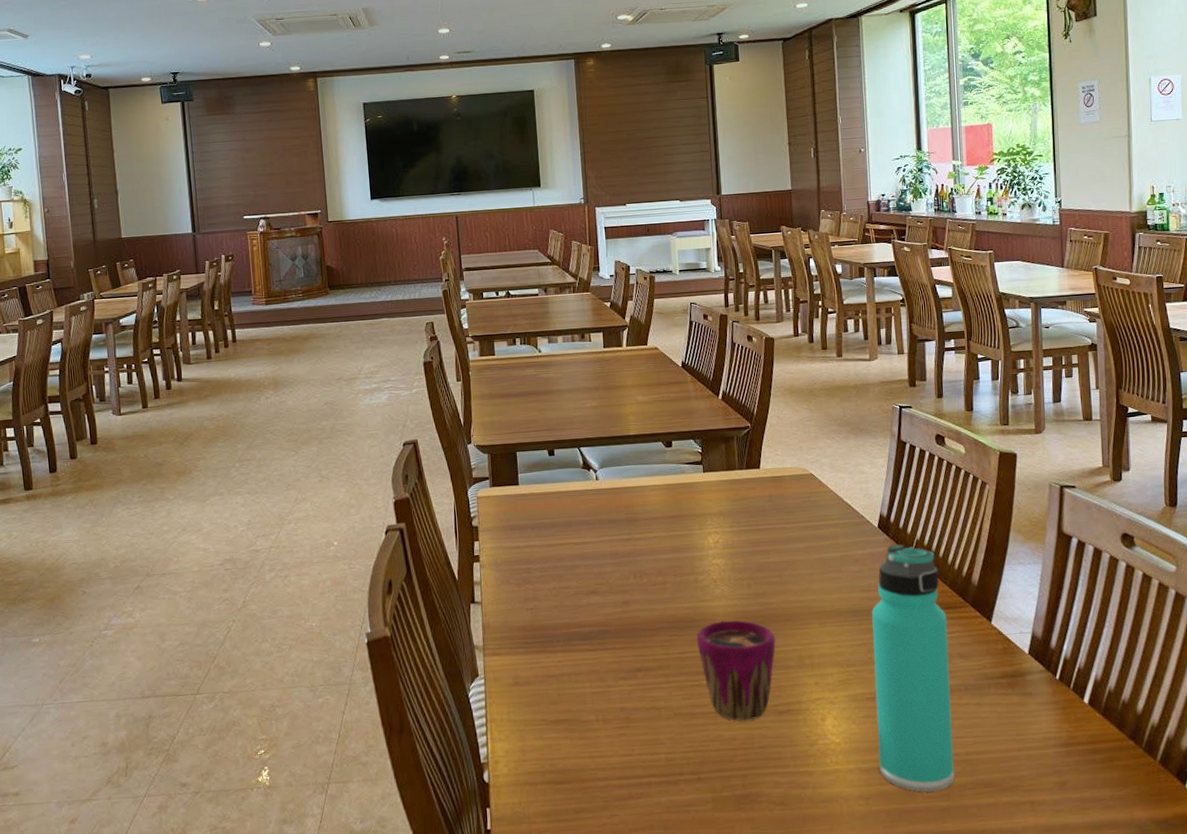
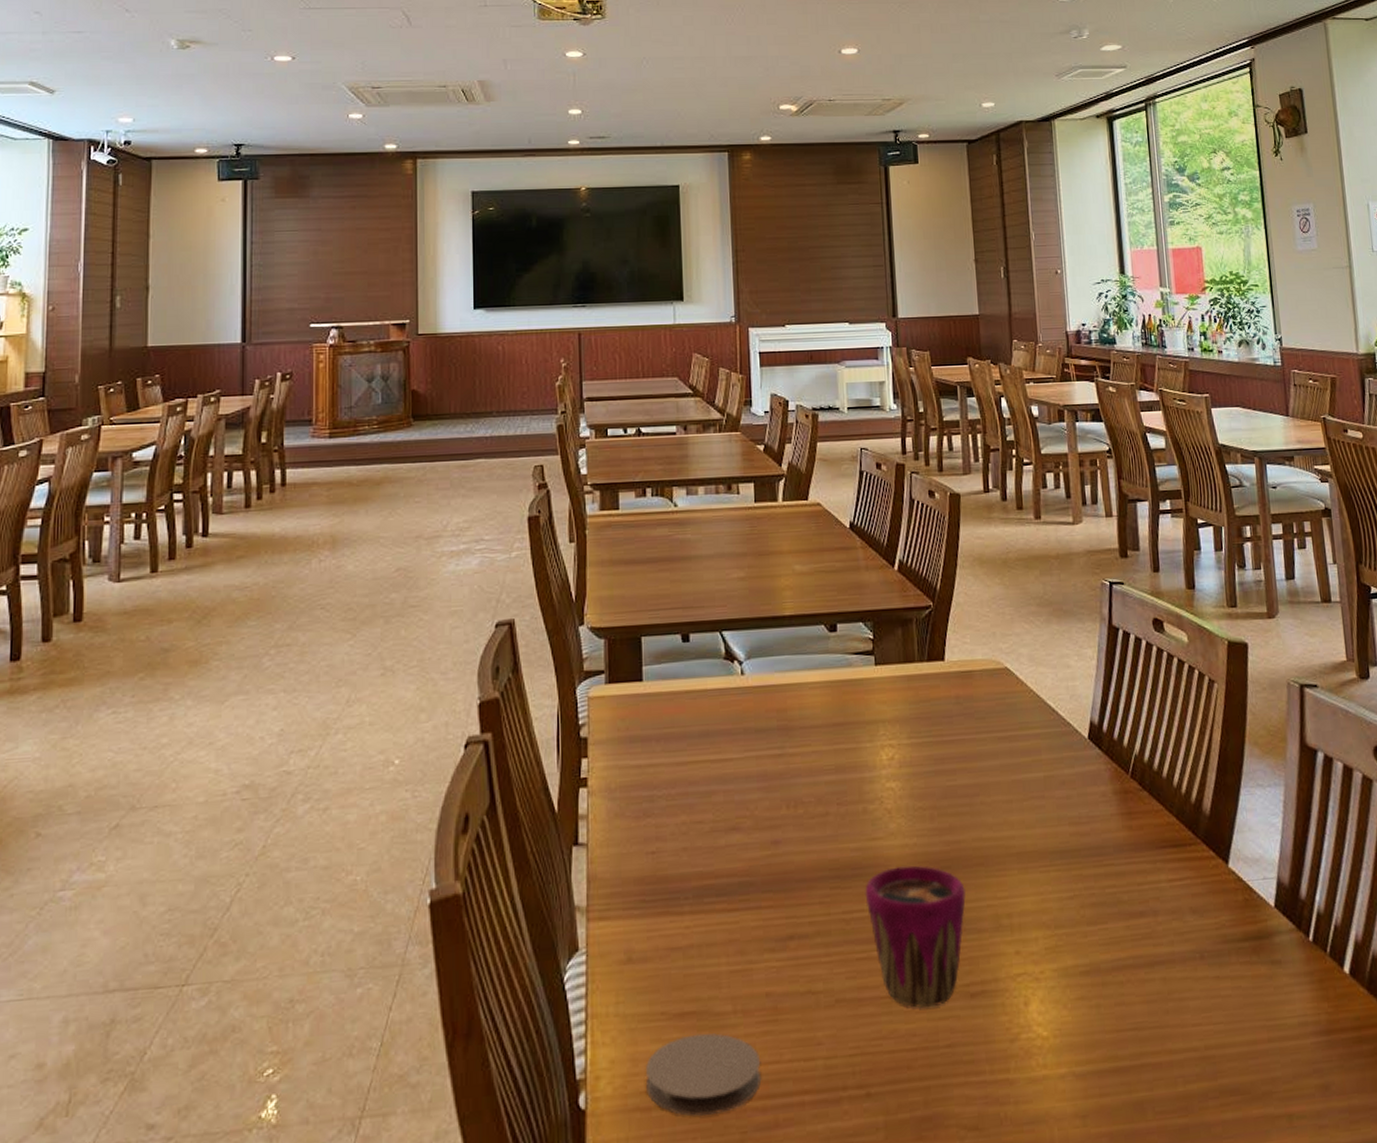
coaster: none [532,734,619,789] -> present [646,1033,762,1116]
thermos bottle: present [872,544,955,793] -> none [1084,760,1193,1106]

